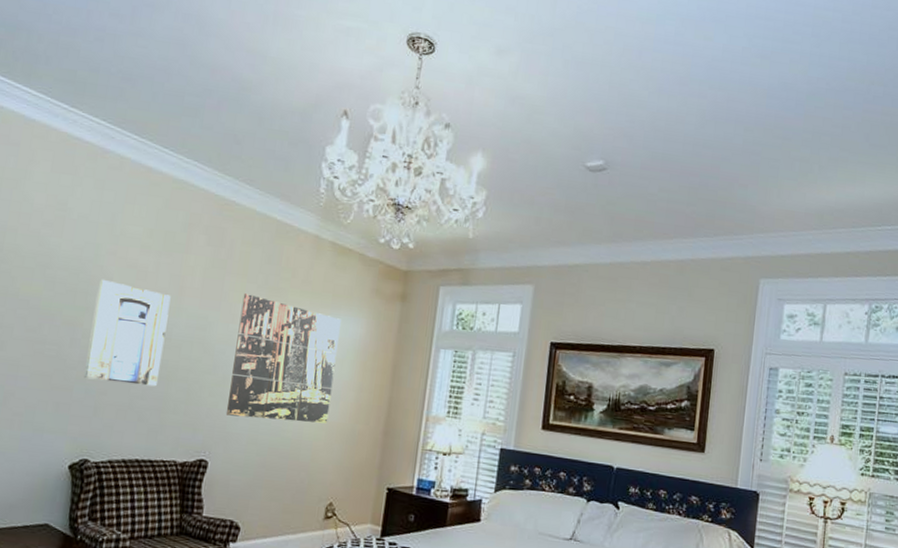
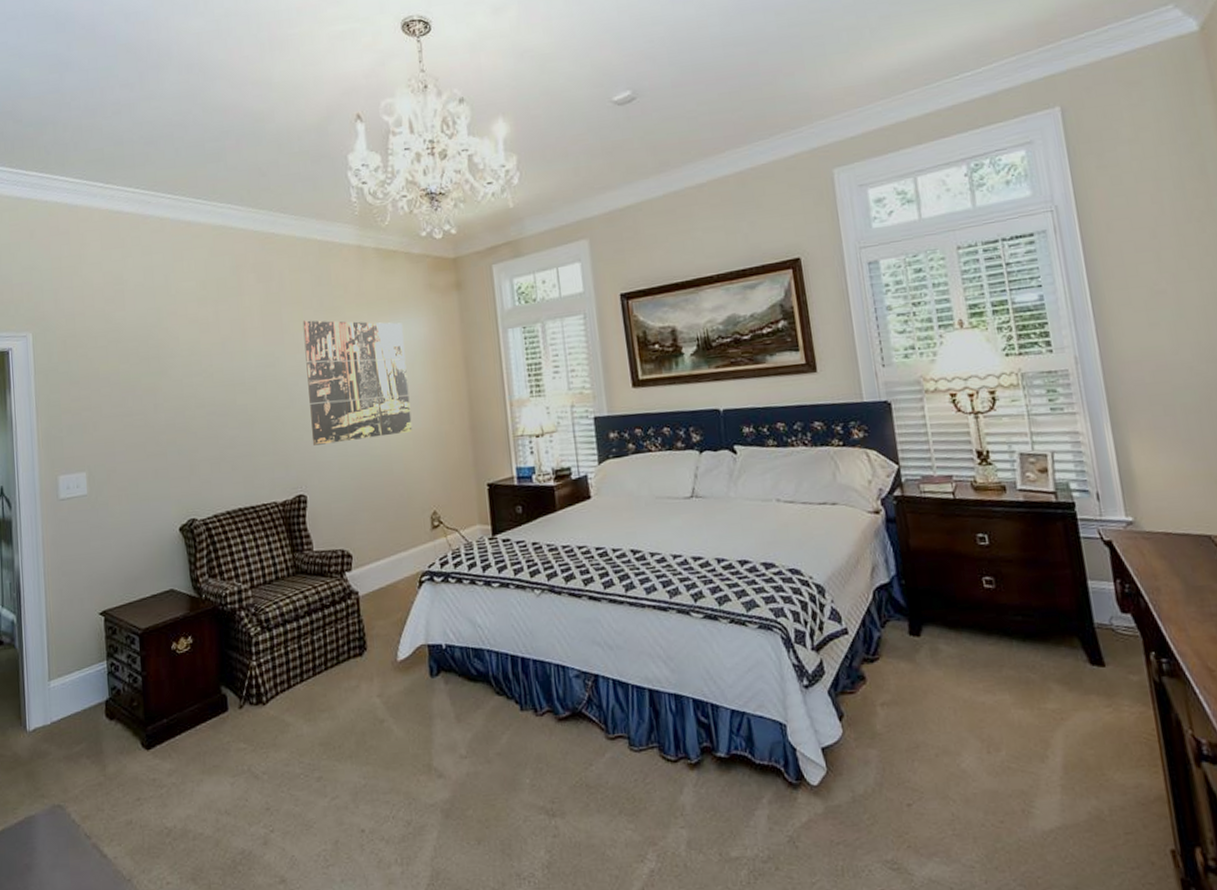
wall art: present [84,279,171,387] -> none [167,340,242,441]

